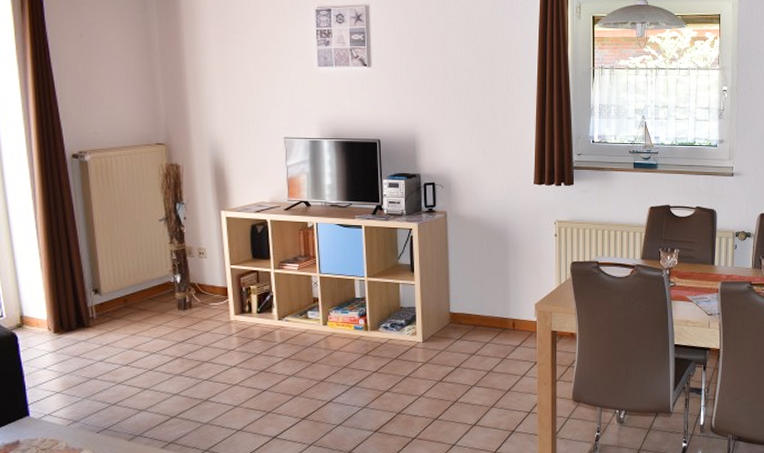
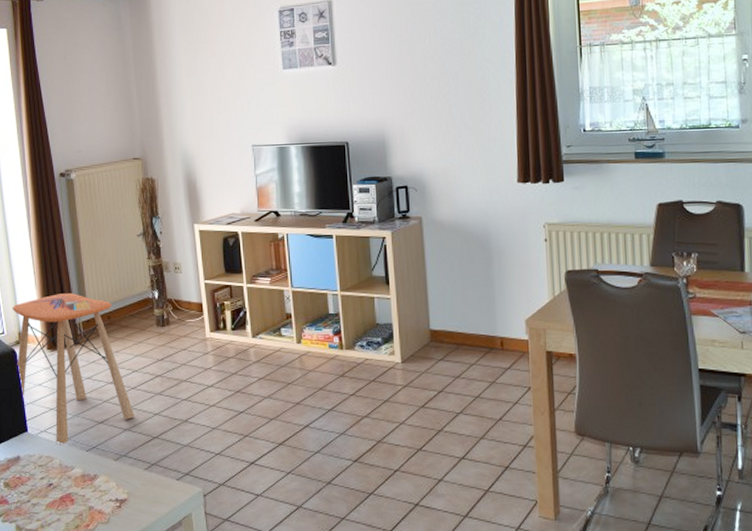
side table: none [13,275,151,428] -> present [12,292,135,445]

